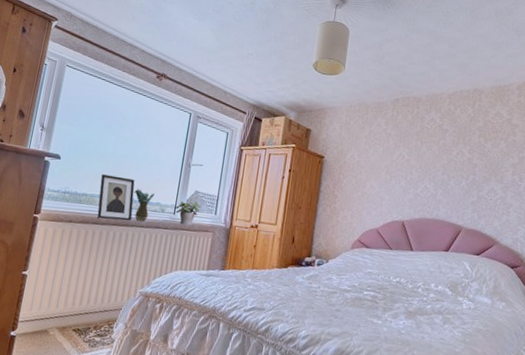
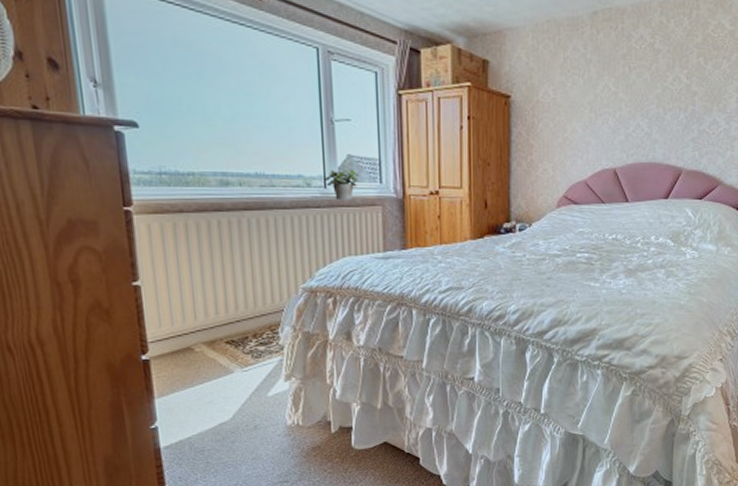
picture frame: present [97,174,135,221] -> none [208,144,268,204]
vase: present [134,188,154,222] -> none [262,158,292,202]

